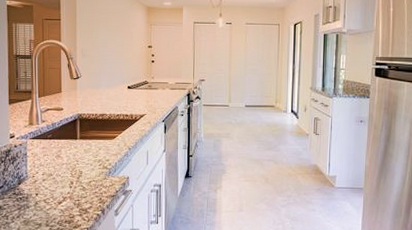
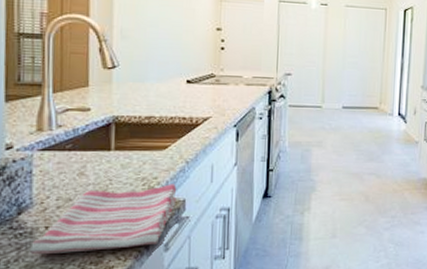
dish towel: none [27,164,123,214] -> present [30,183,177,255]

